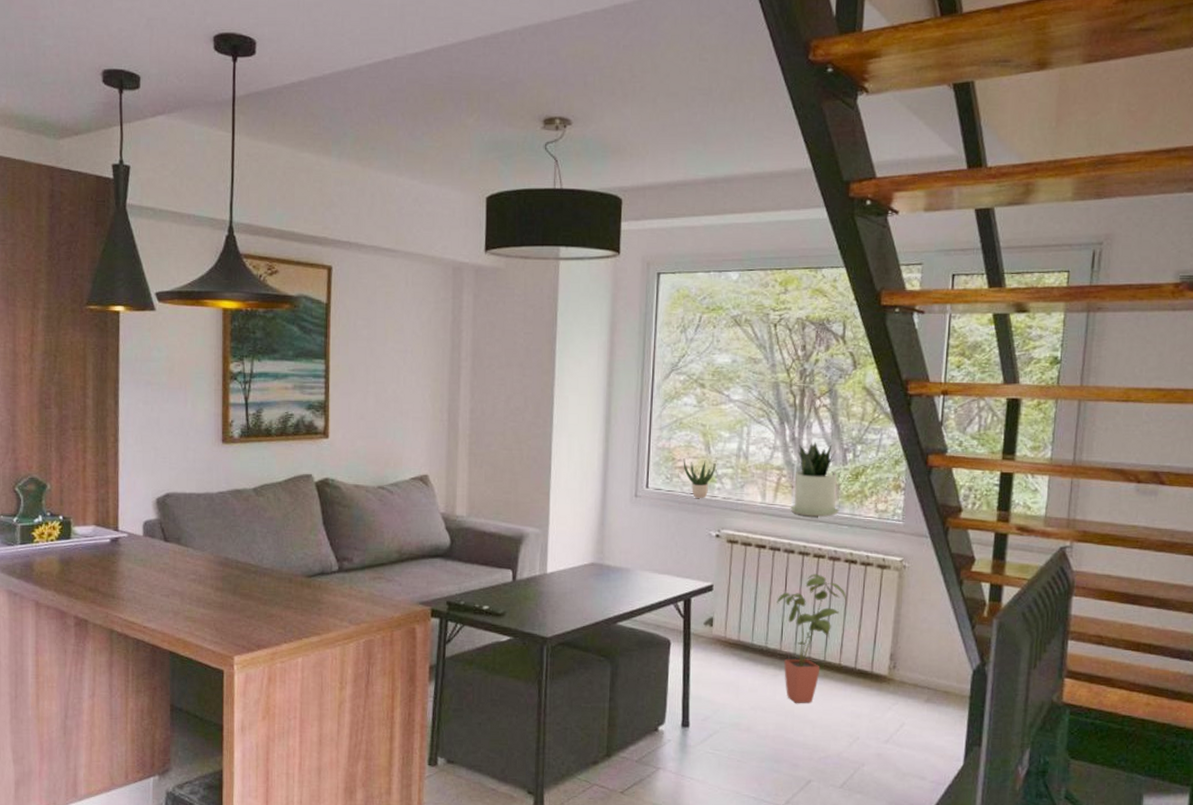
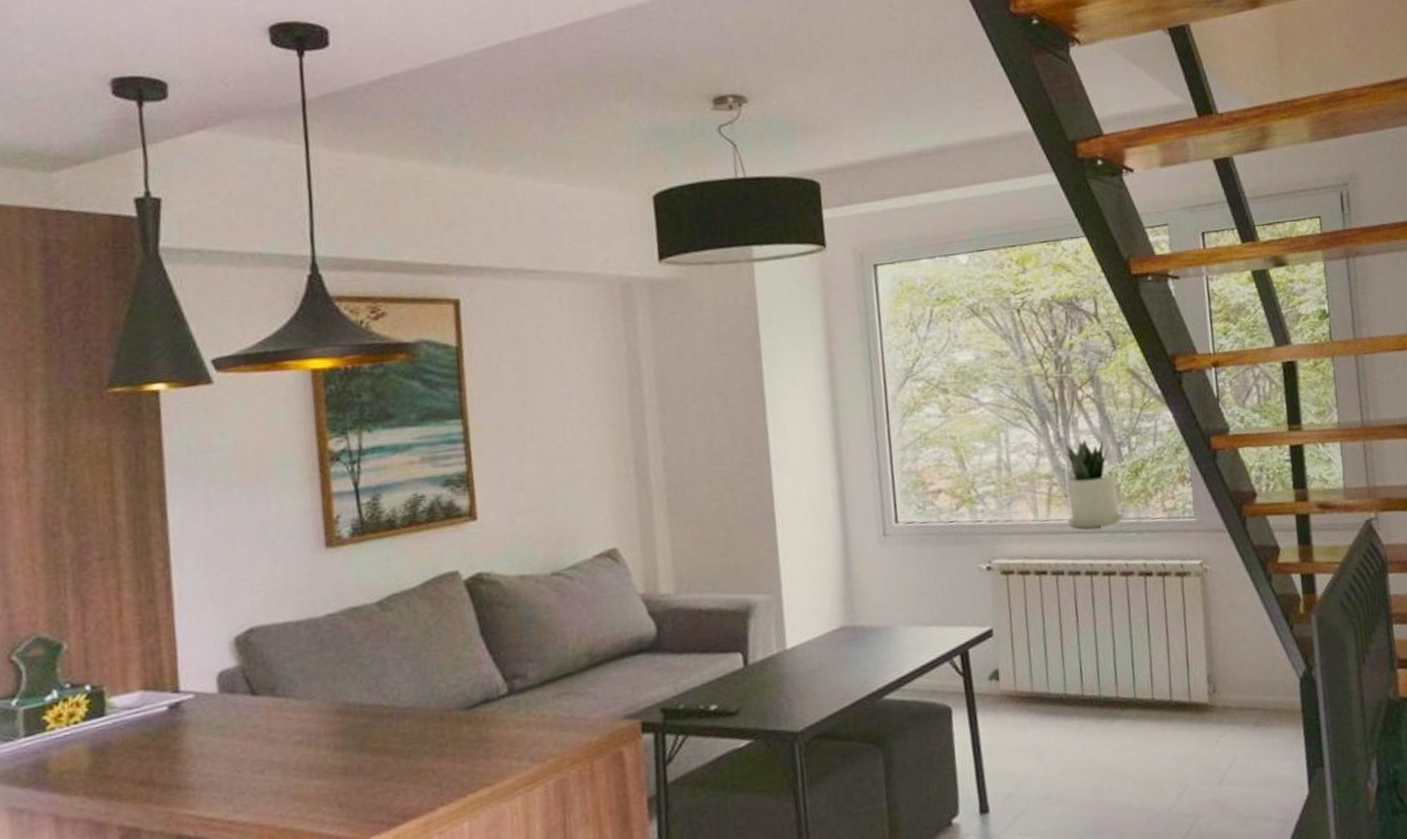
potted plant: present [683,458,716,499] -> none [935,478,975,527]
house plant: present [777,574,846,703] -> none [1069,595,1148,757]

